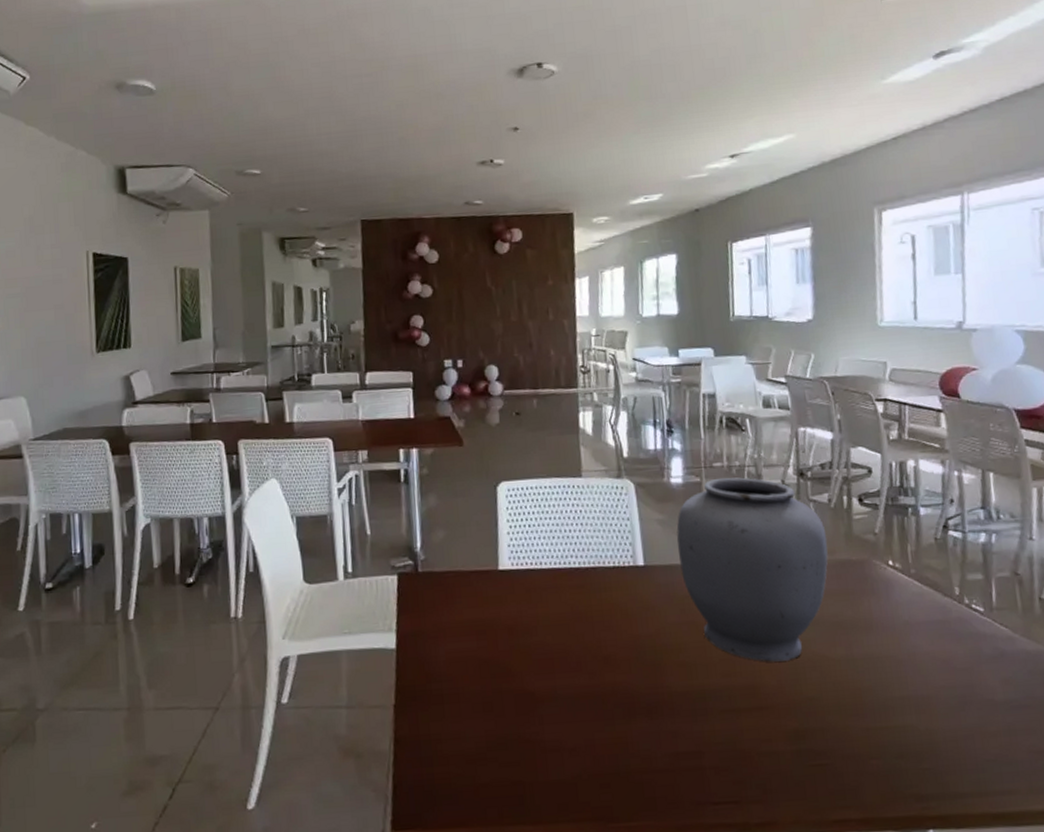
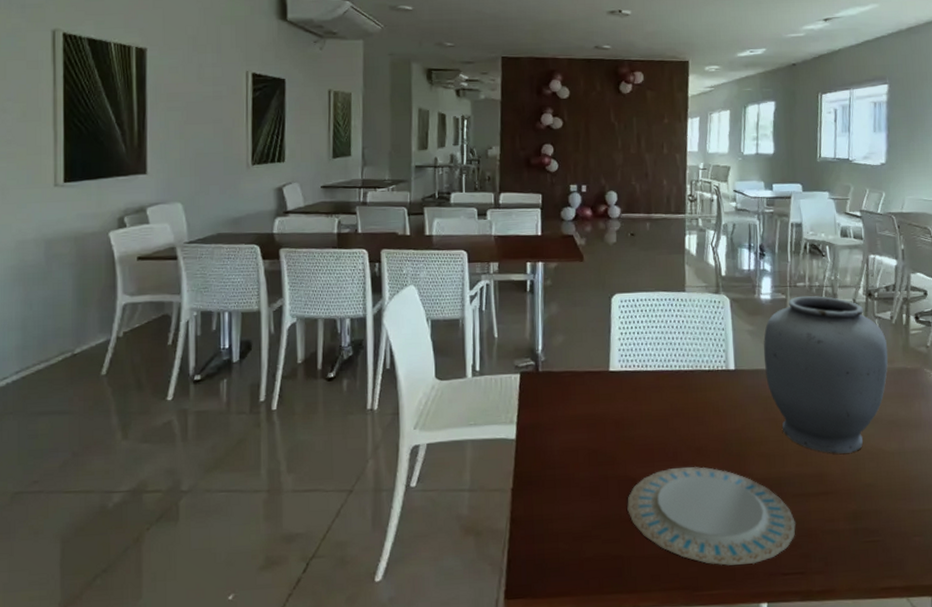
plate: none [526,678,726,793] -> present [627,466,796,566]

